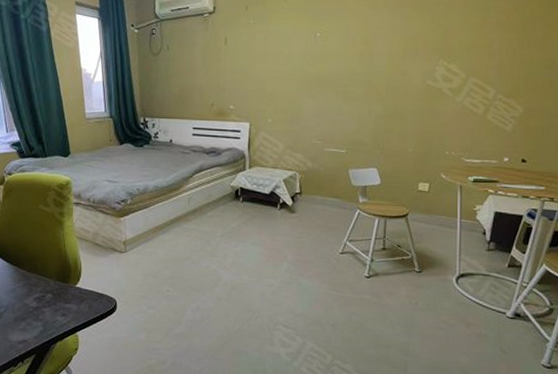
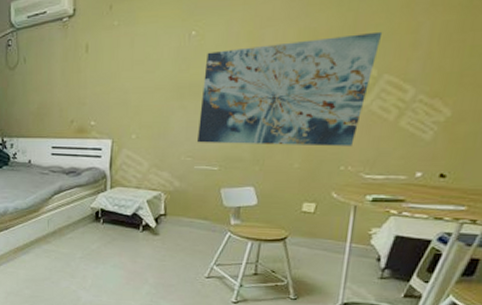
wall art: none [326,43,466,135] -> present [197,31,383,147]

